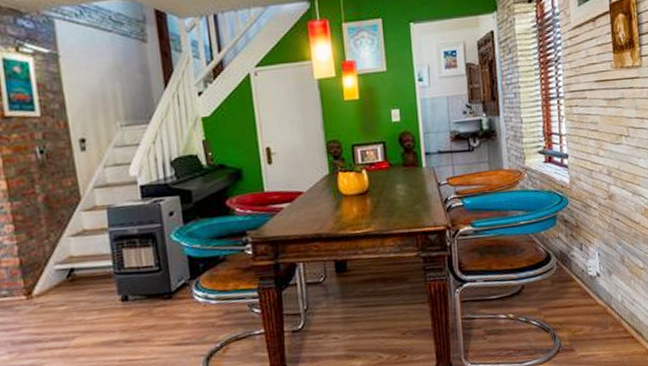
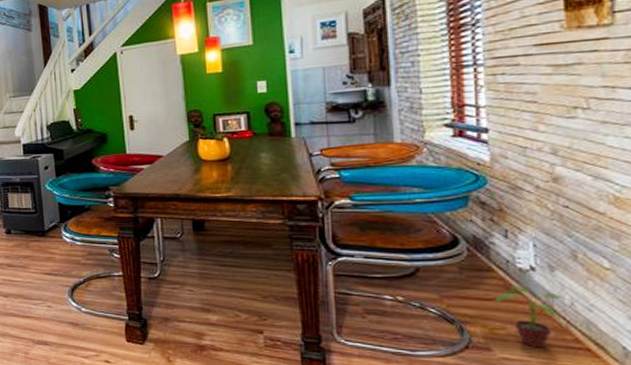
potted plant: none [574,291,623,343] -> present [493,286,573,348]

